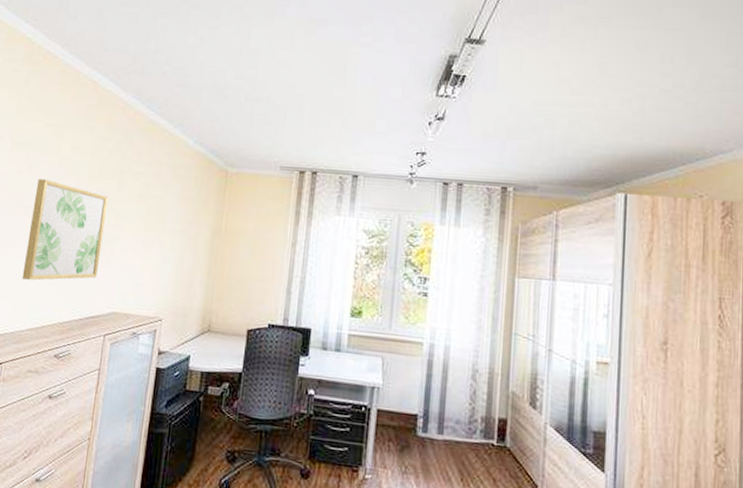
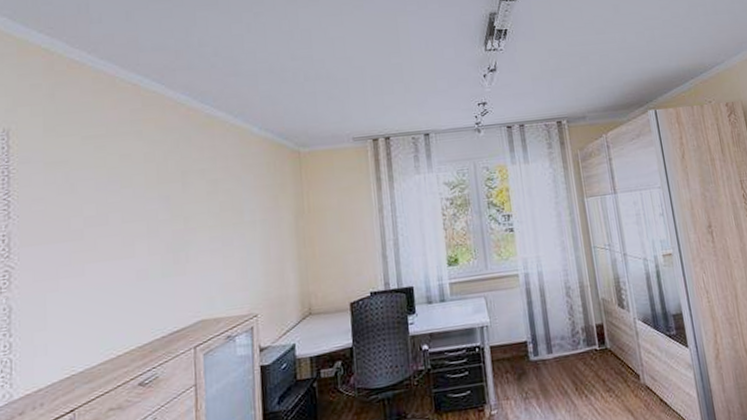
wall art: present [22,179,109,281] -> none [82,196,175,310]

